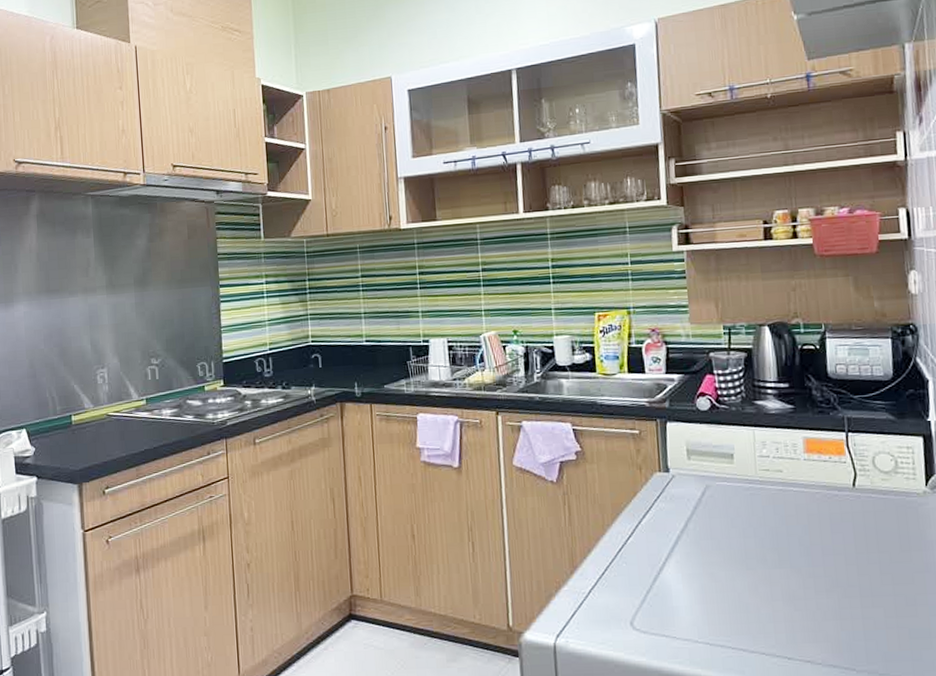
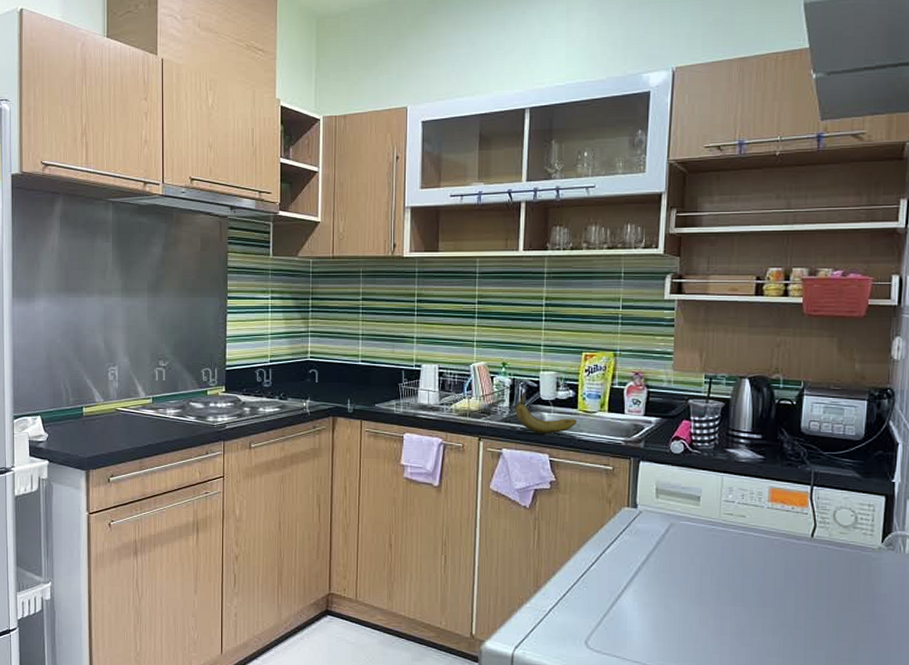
fruit: none [531,358,597,402] -> present [515,391,576,434]

